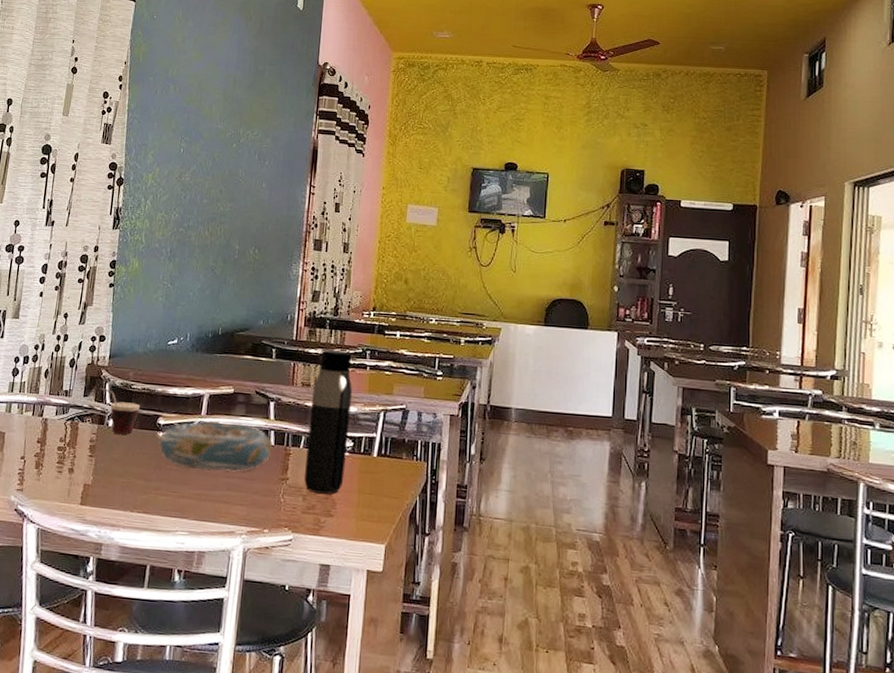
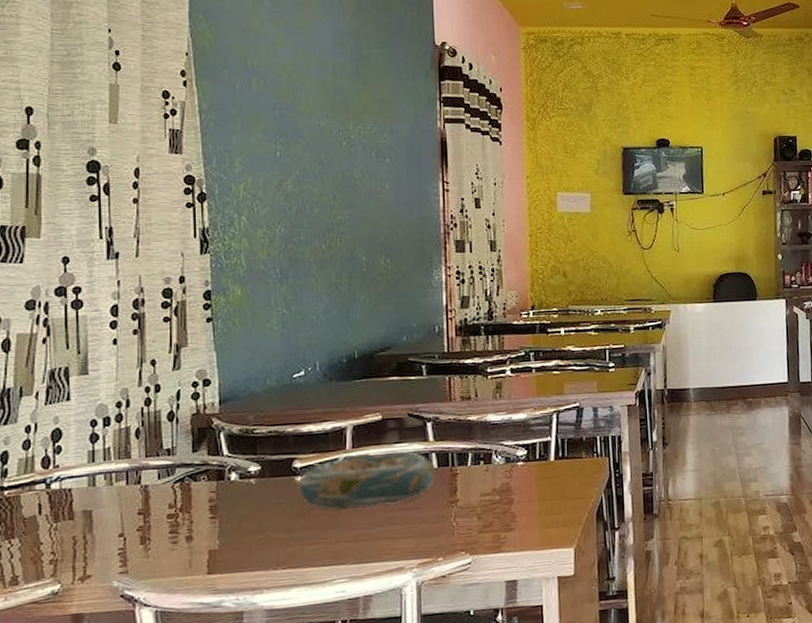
cup: present [99,387,140,435] -> none [212,438,268,488]
water bottle: present [304,350,352,494] -> none [474,356,521,510]

